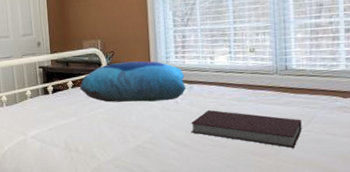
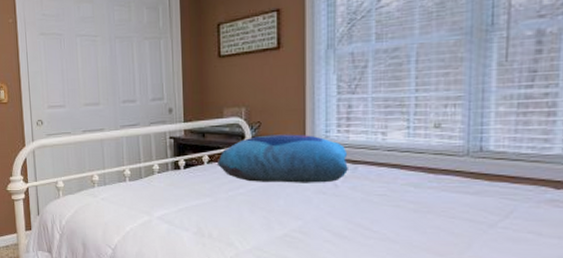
notebook: present [191,109,302,148] -> none [353,196,496,247]

